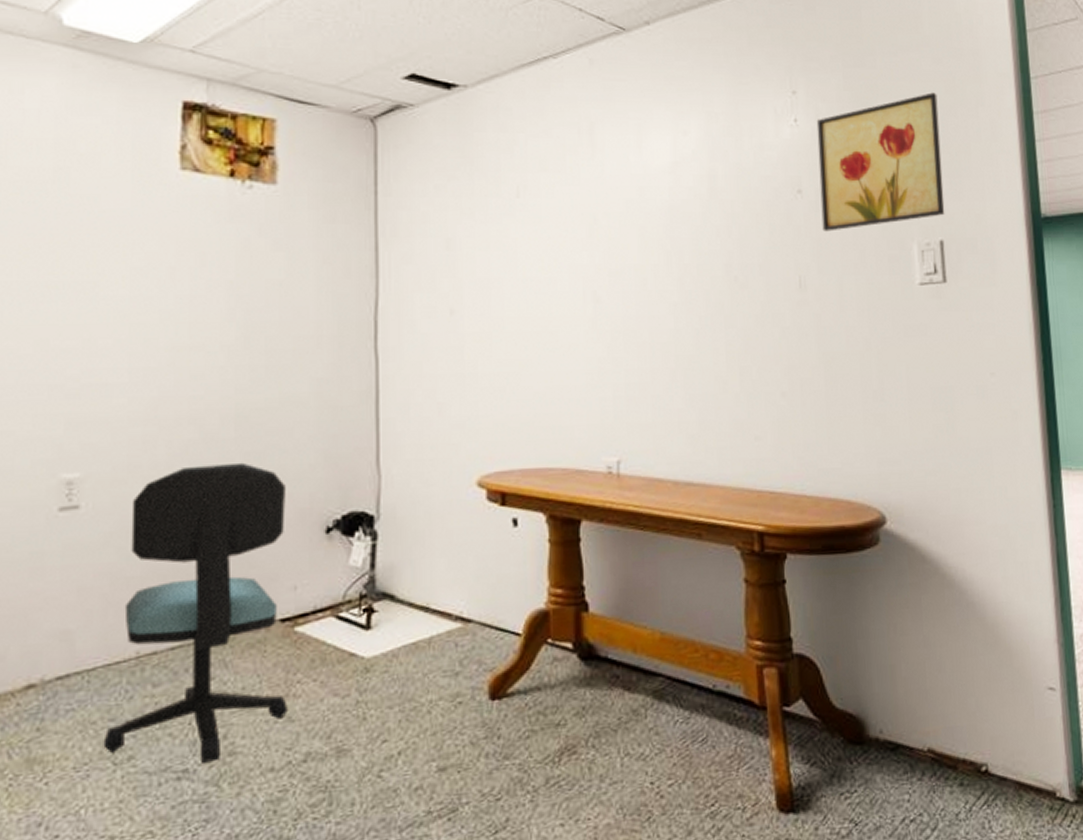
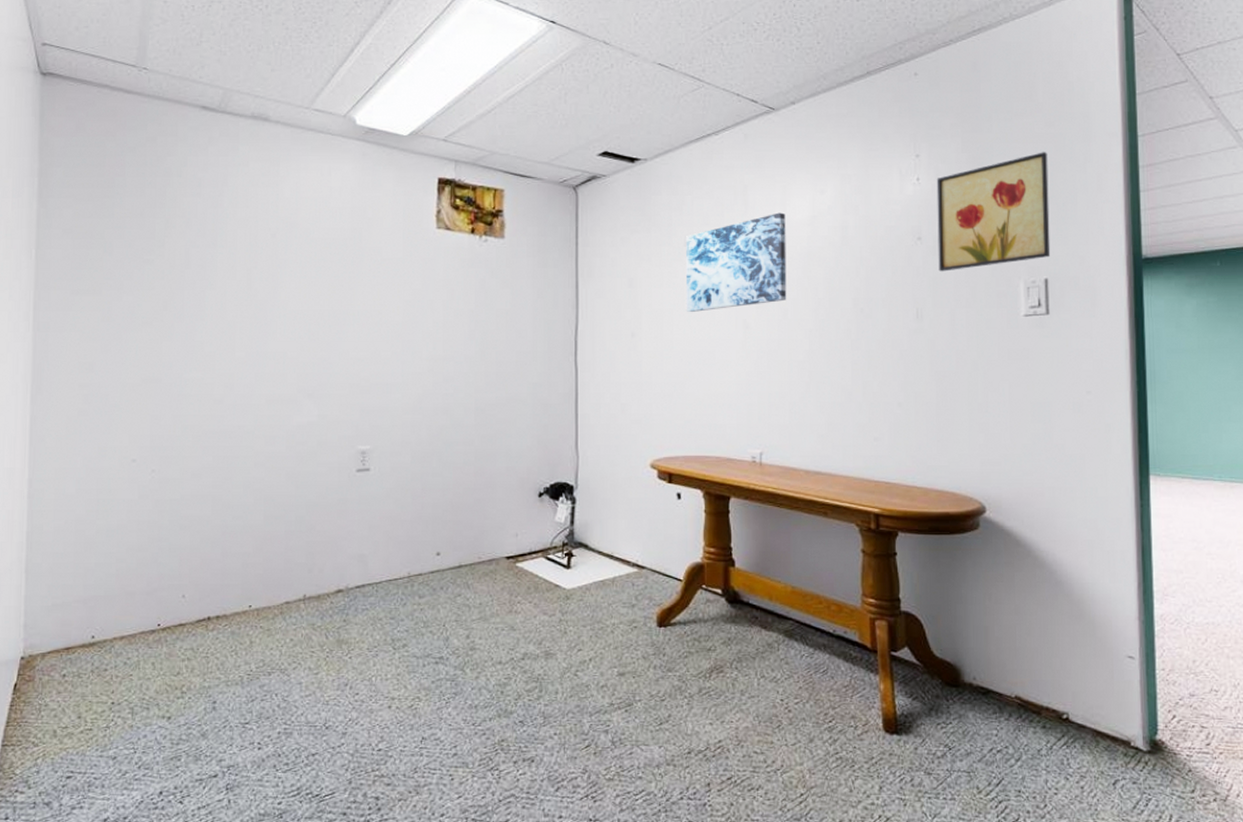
office chair: present [103,462,287,763] -> none [387,442,511,653]
wall art: none [519,157,646,281] -> present [685,212,787,312]

